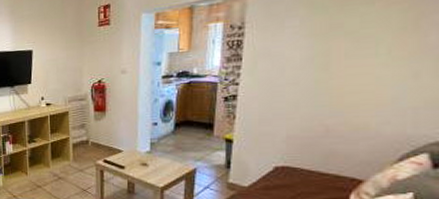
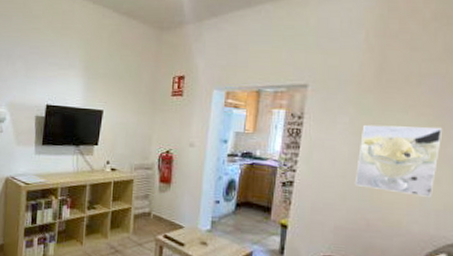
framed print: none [309,14,423,95] -> present [354,124,443,197]

